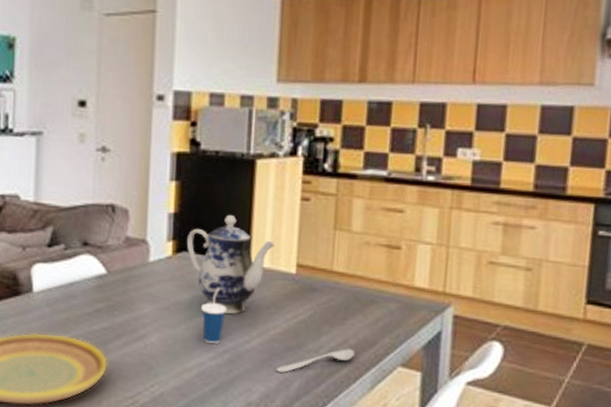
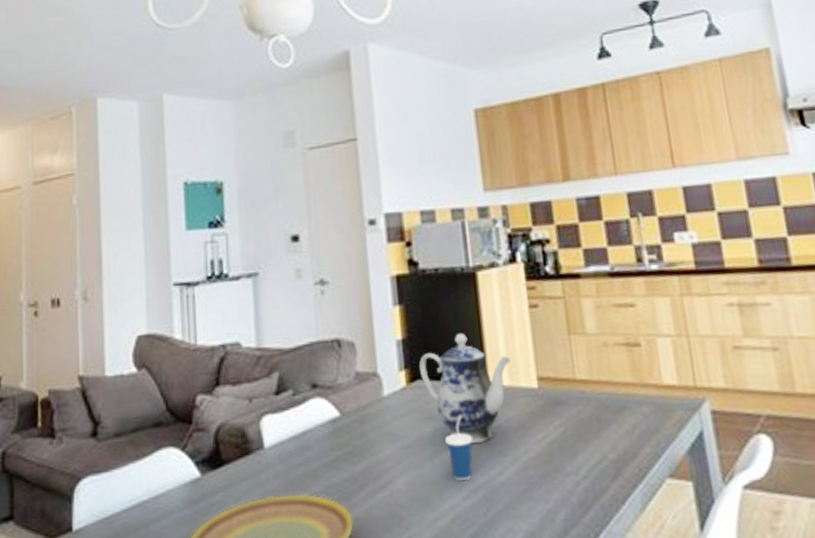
spoon: present [276,349,356,373] -> none [537,465,618,504]

